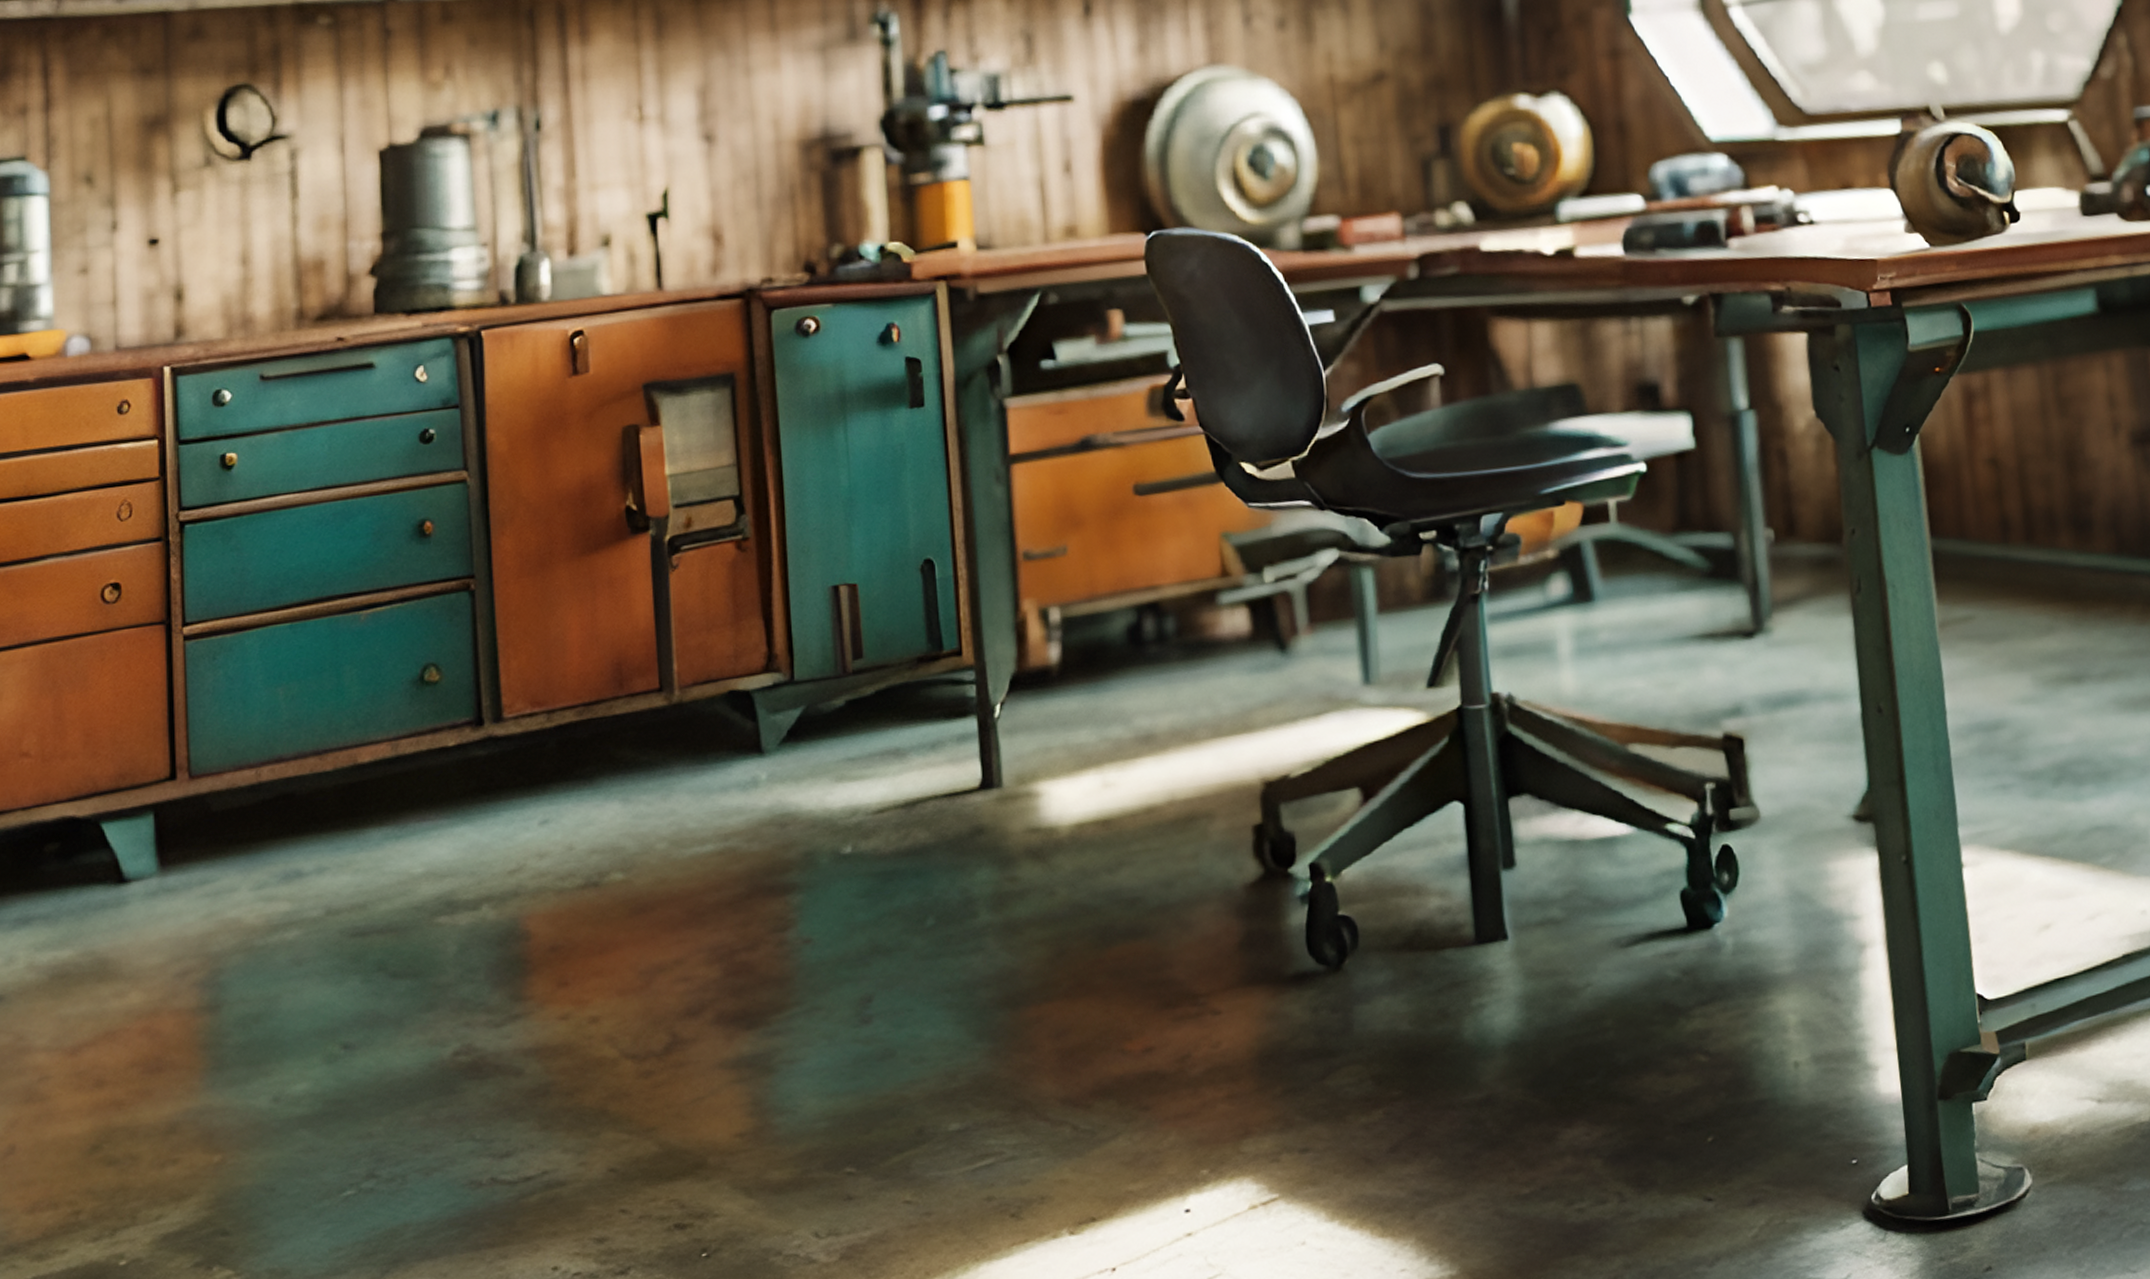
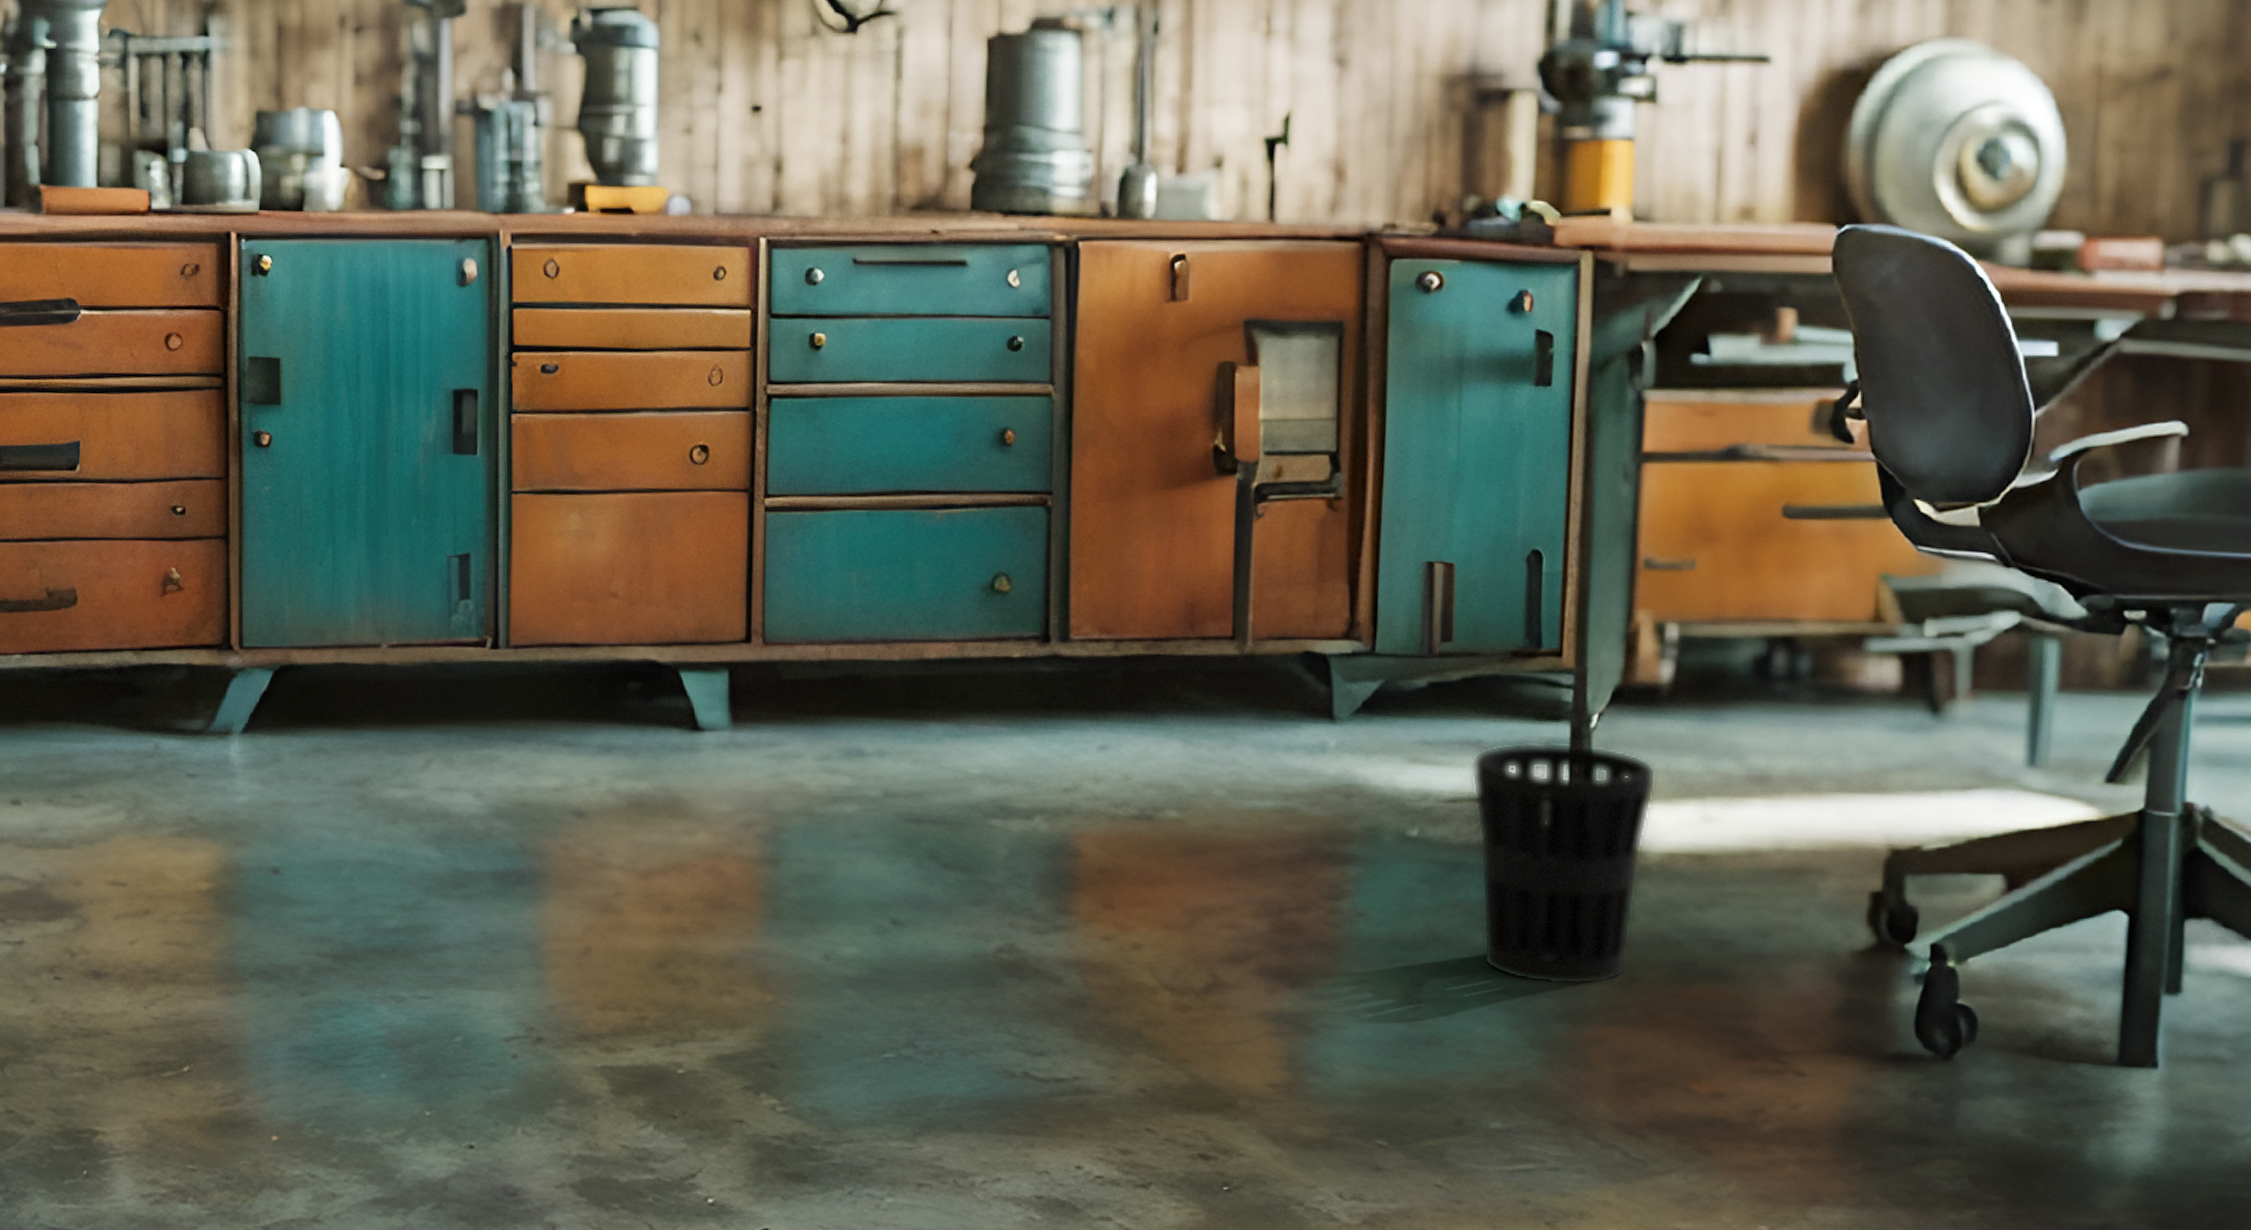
wastebasket: none [893,733,1059,976] -> present [1471,741,1657,986]

